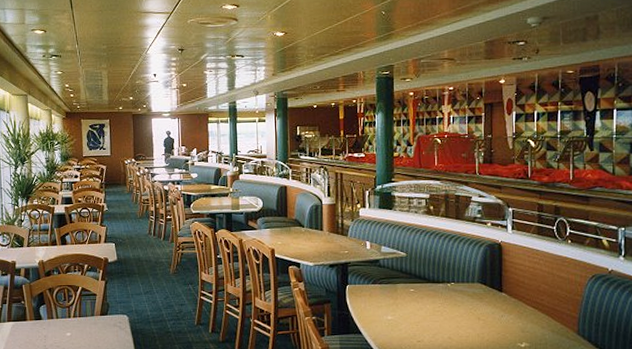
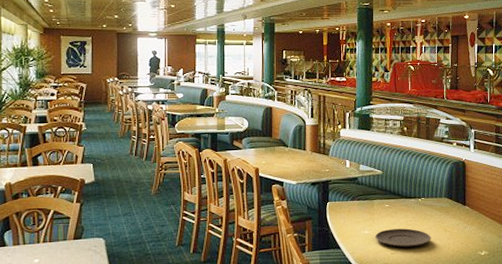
plate: none [399,315,462,335] -> present [375,228,431,248]

